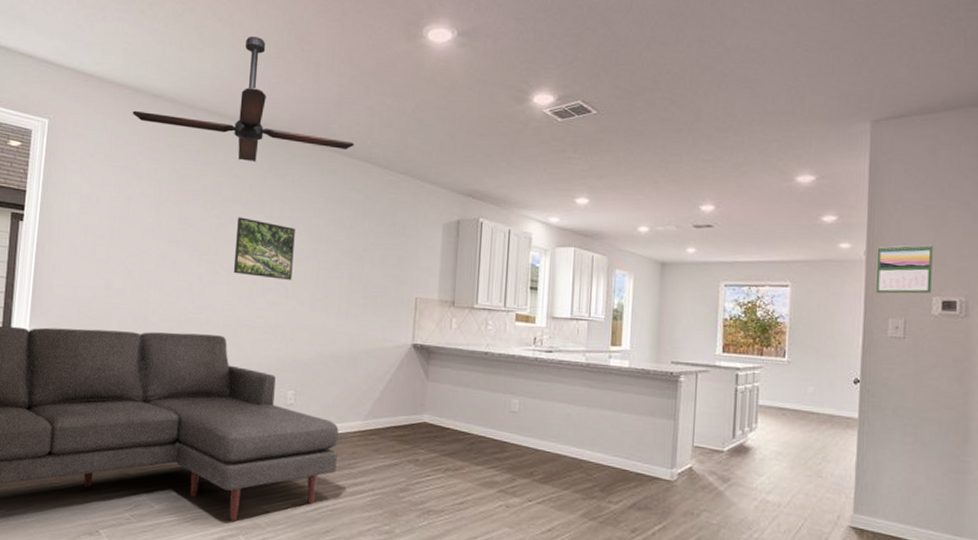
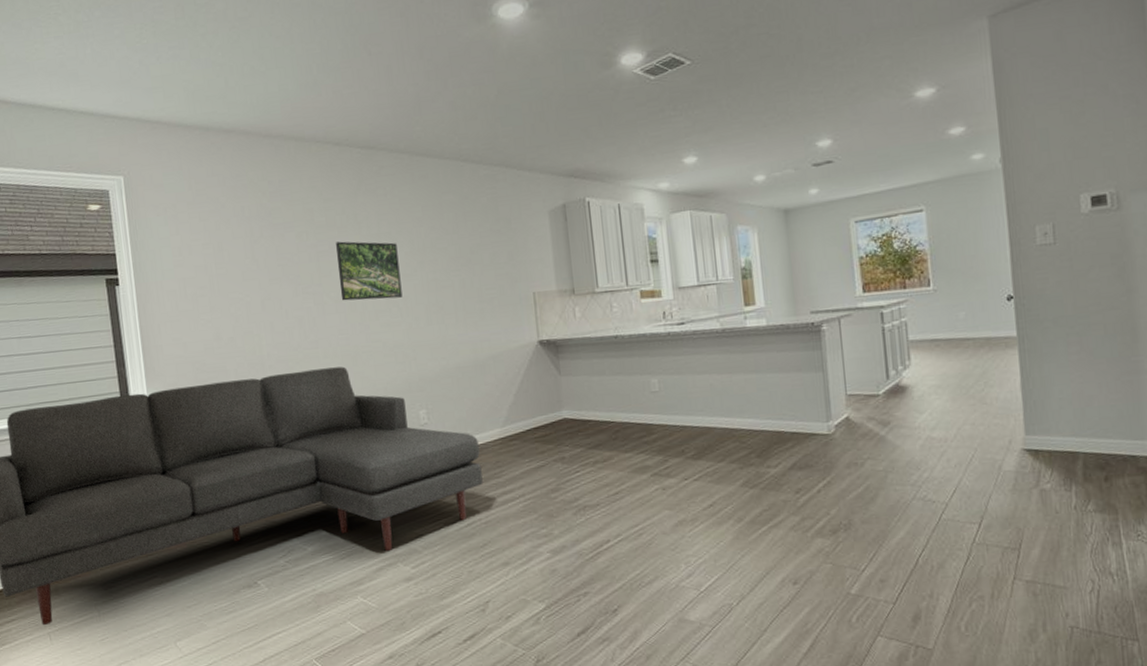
ceiling fan: present [132,36,355,163] -> none [206,48,442,183]
calendar: present [877,244,933,294] -> none [1014,138,1078,201]

